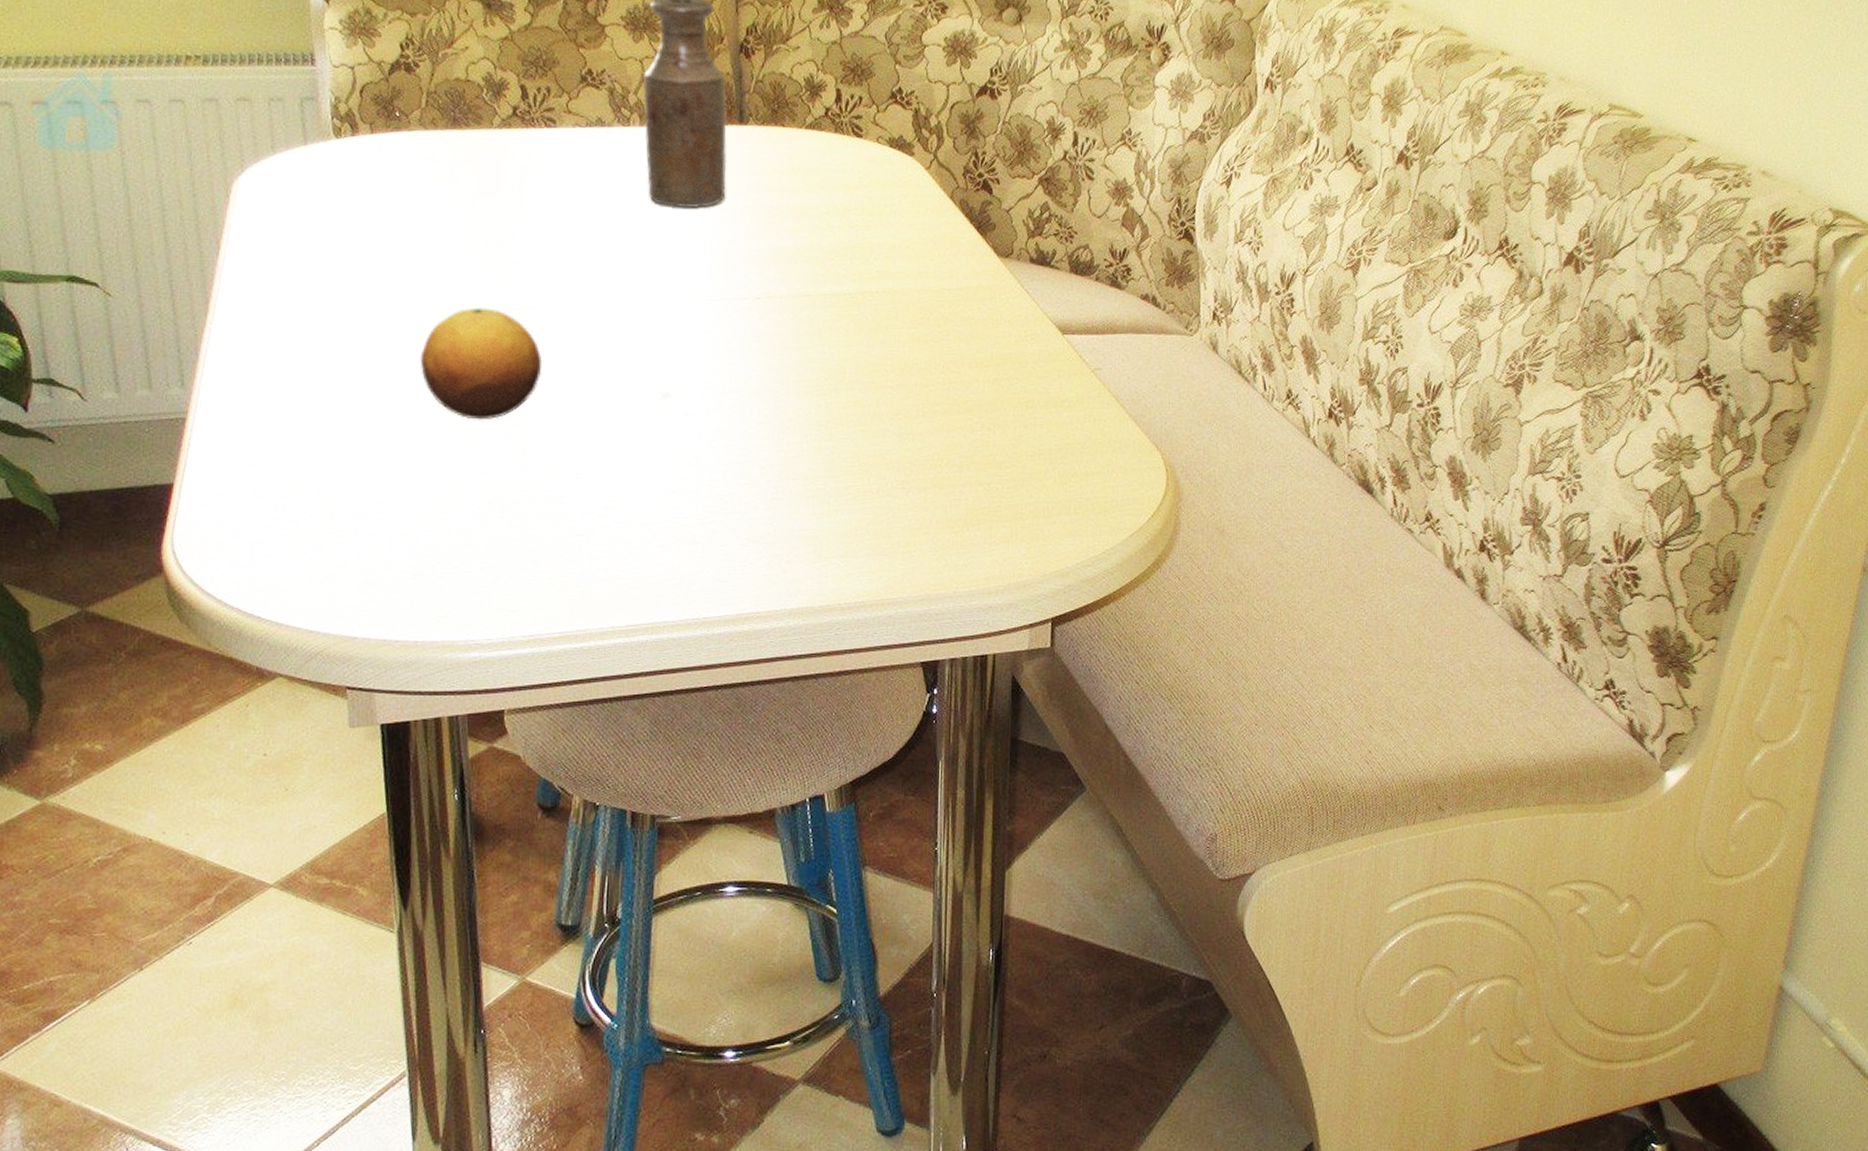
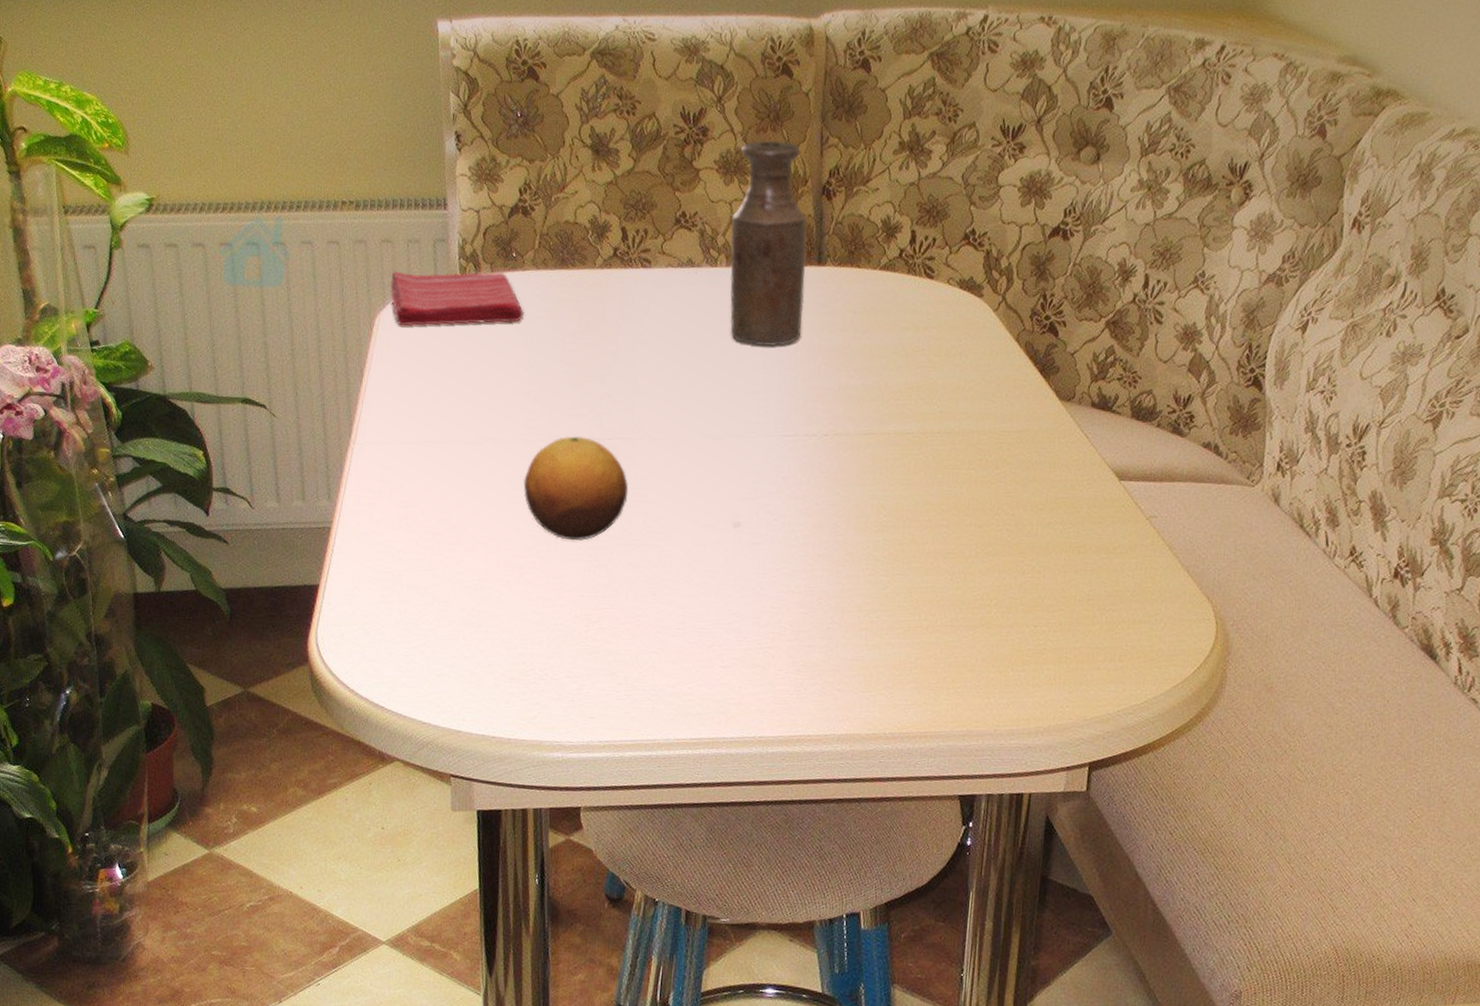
dish towel: none [249,132,412,193] -> present [389,271,524,326]

